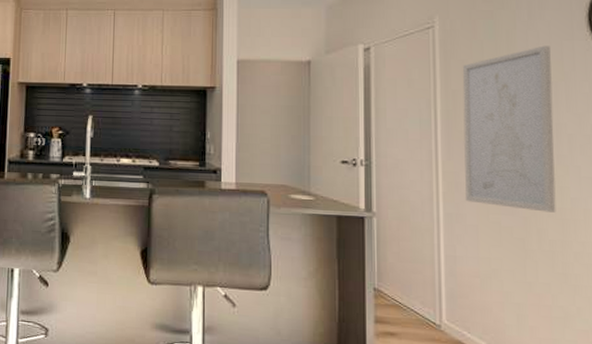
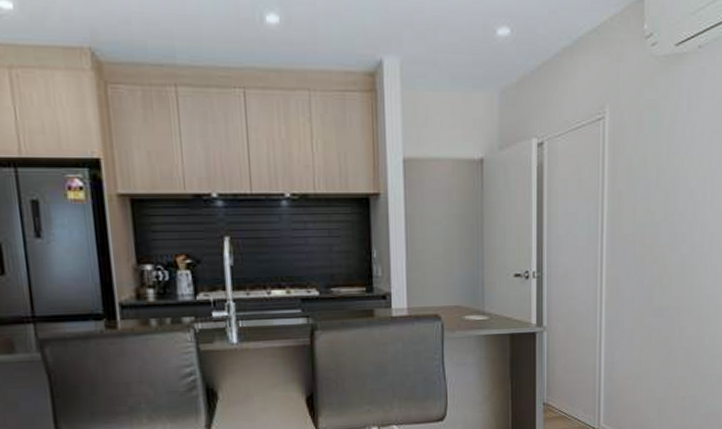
wall art: present [462,45,556,213] -> none [625,140,703,311]

